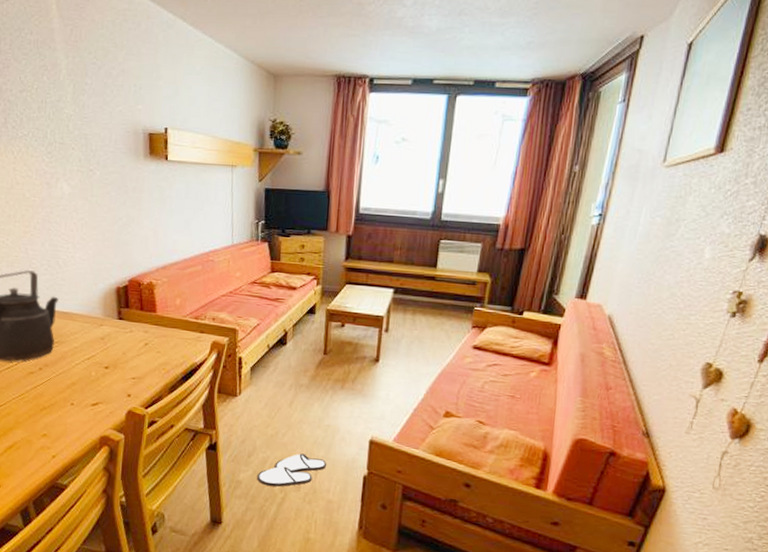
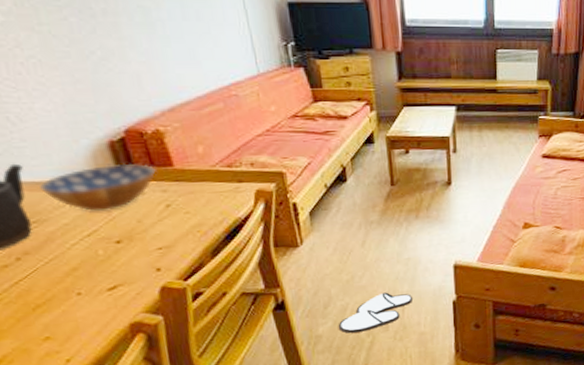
bowl: none [66,305,144,341] -> present [39,163,156,211]

